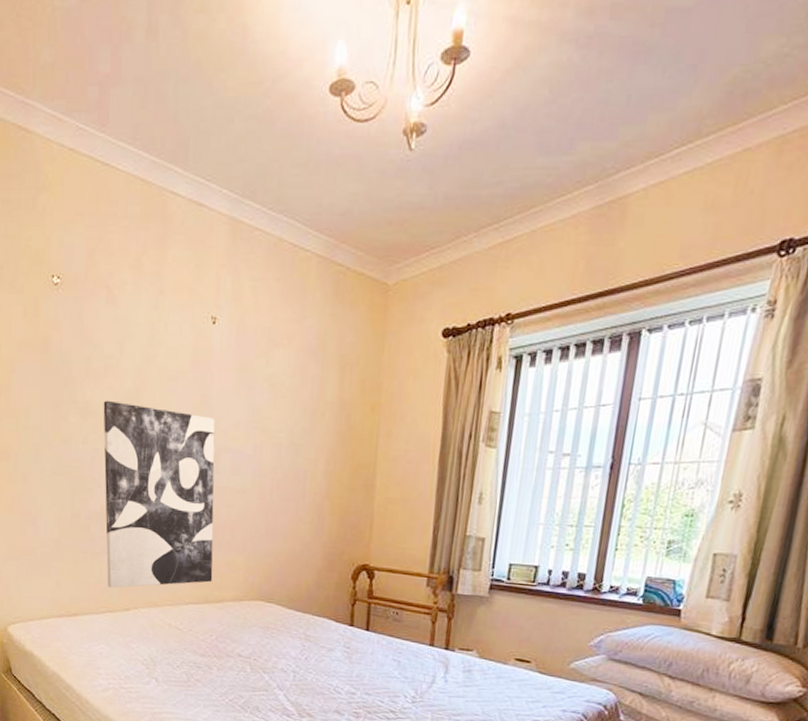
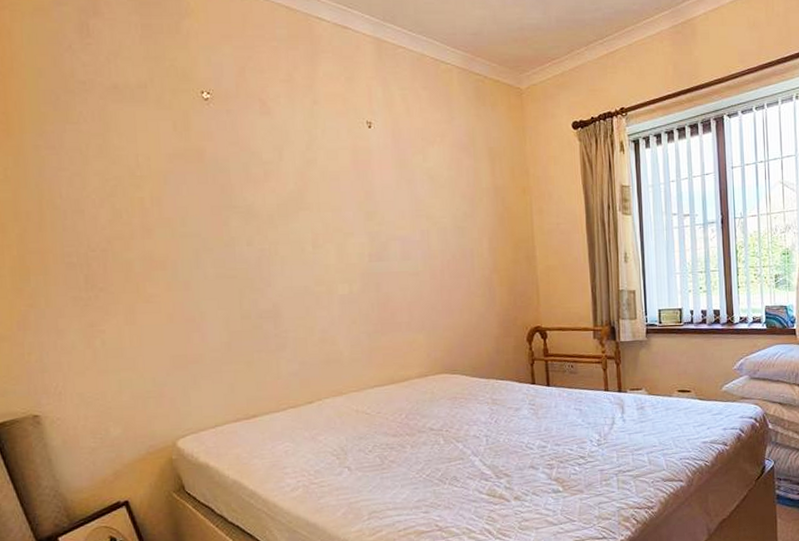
wall art: present [103,400,215,588] -> none [266,202,396,383]

